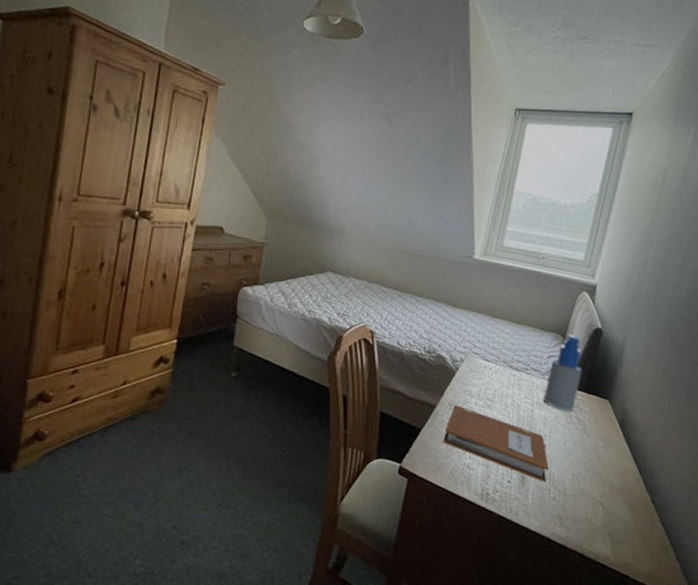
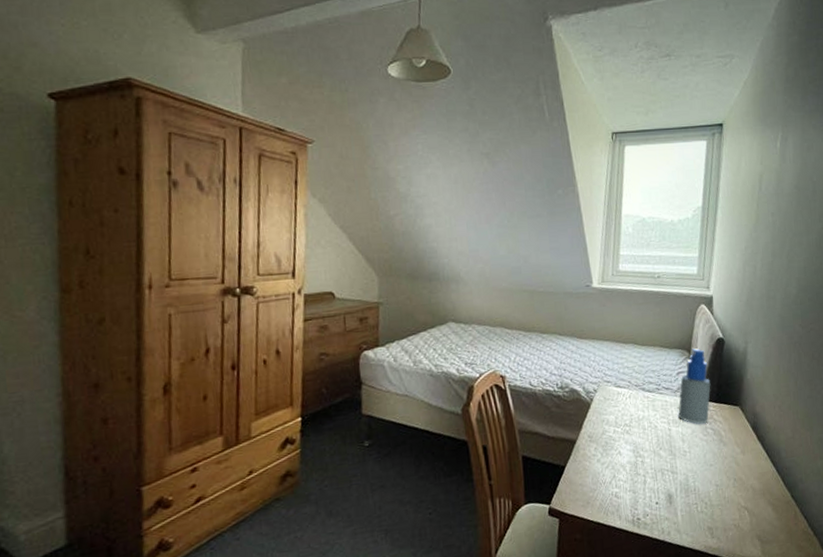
notebook: present [443,405,549,482] -> none [588,436,693,498]

